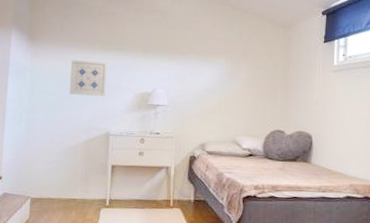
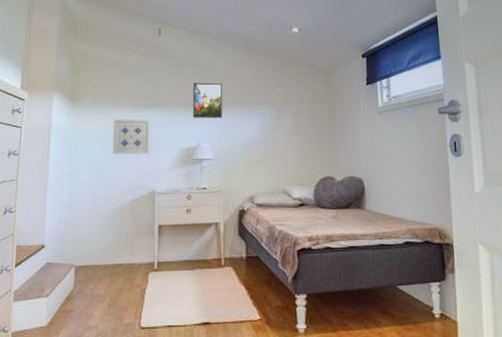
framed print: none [150,29,181,67] -> present [193,82,223,119]

